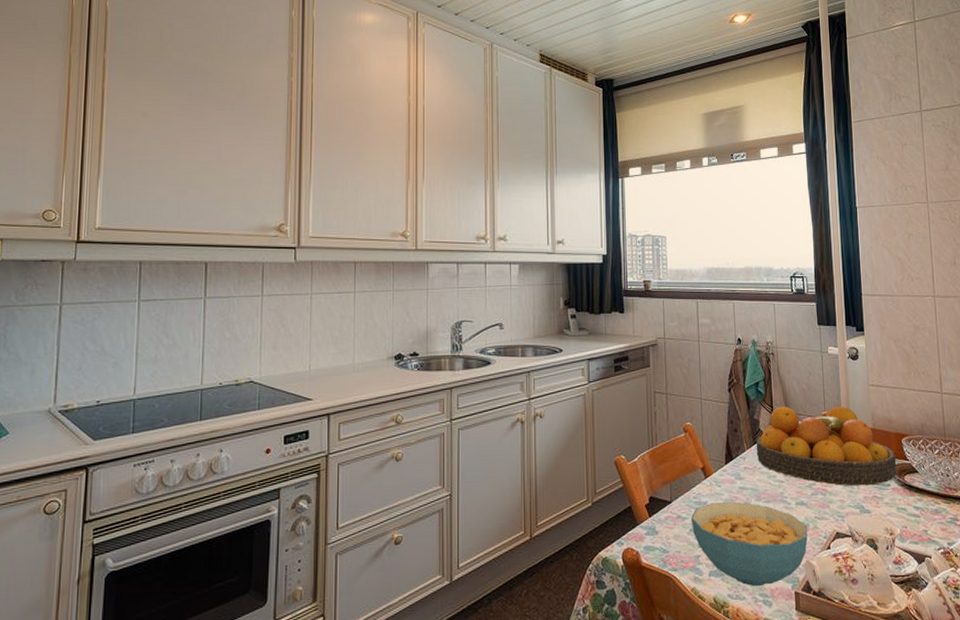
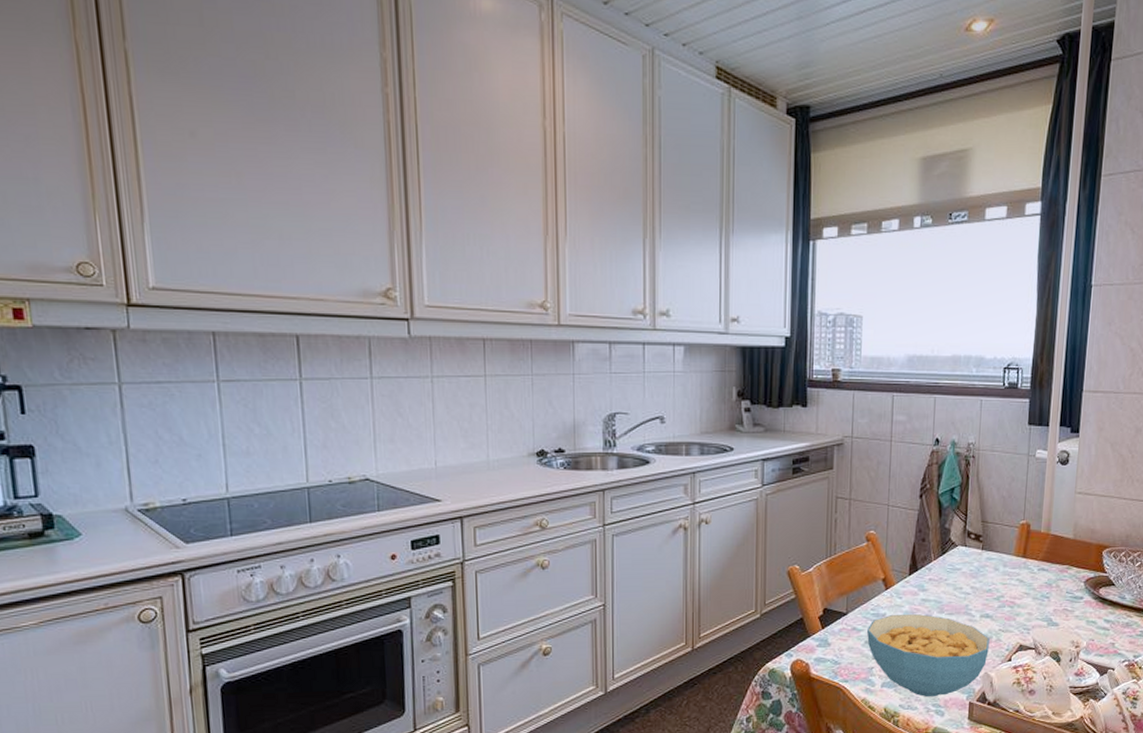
fruit bowl: present [756,406,897,486] -> none [944,515,1094,599]

